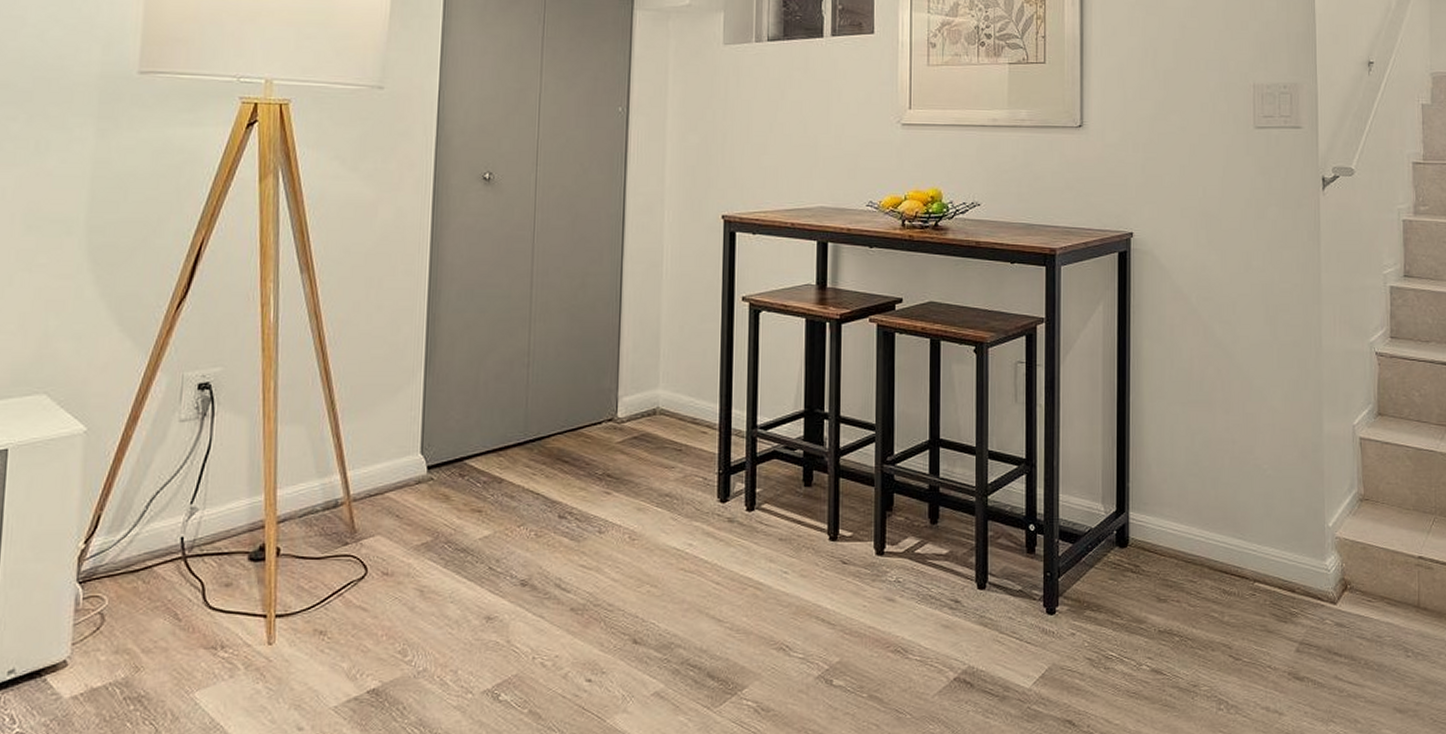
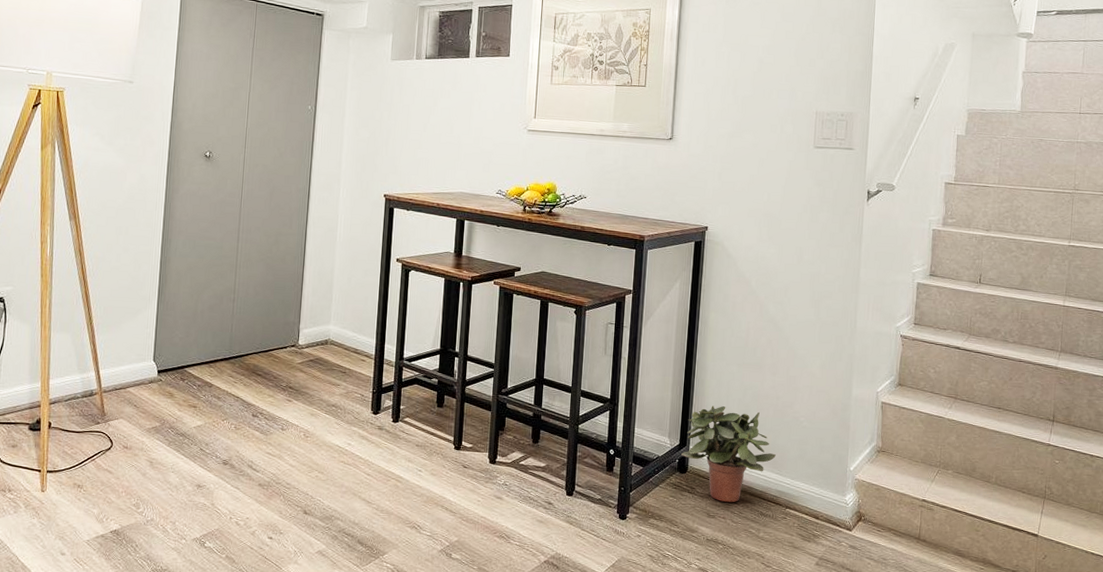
potted plant: none [1119,458,1237,581] -> present [681,406,776,503]

